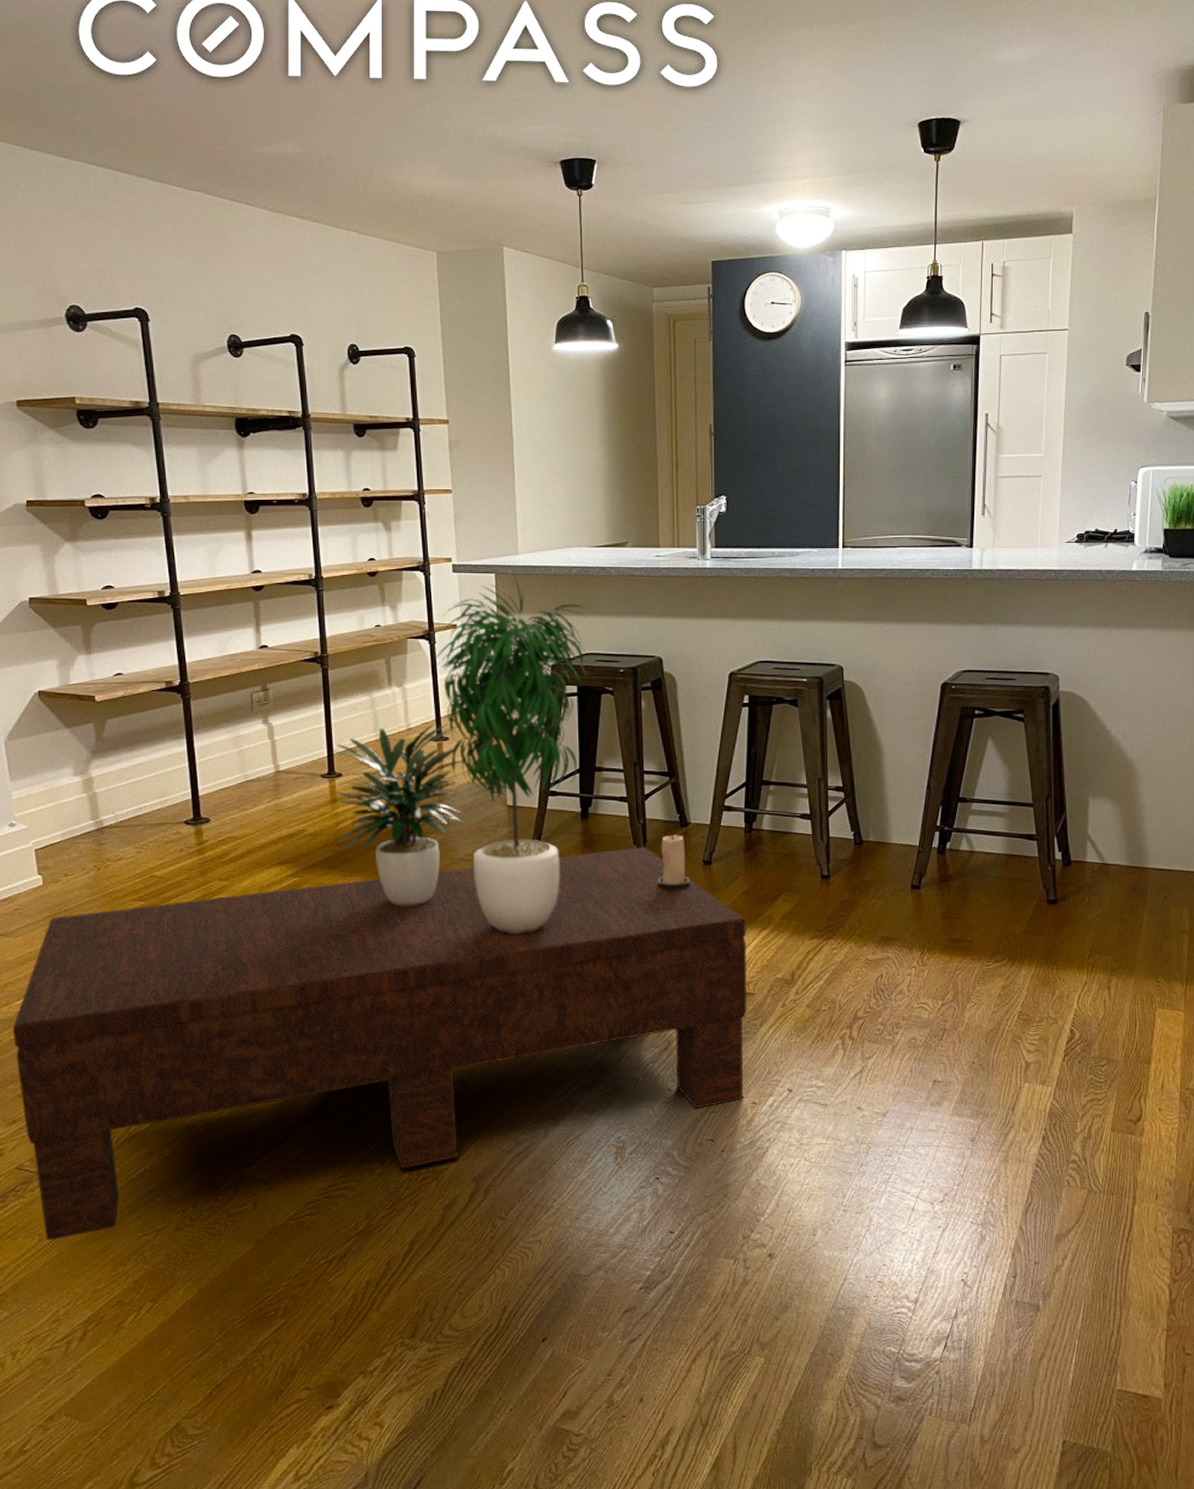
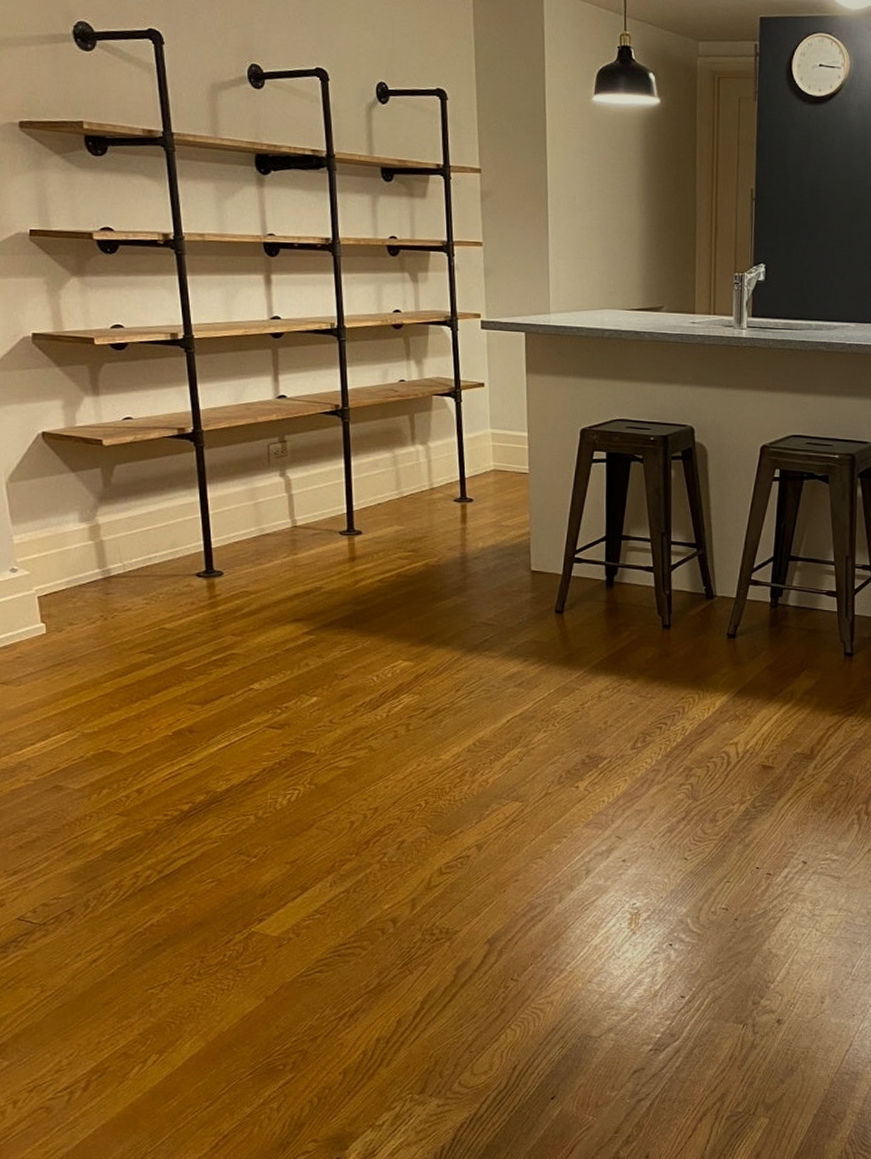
coffee table: present [12,847,747,1241] -> none [13,617,769,992]
potted plant: present [333,573,588,934] -> none [353,333,618,701]
candle: present [658,832,690,891] -> none [681,604,714,663]

